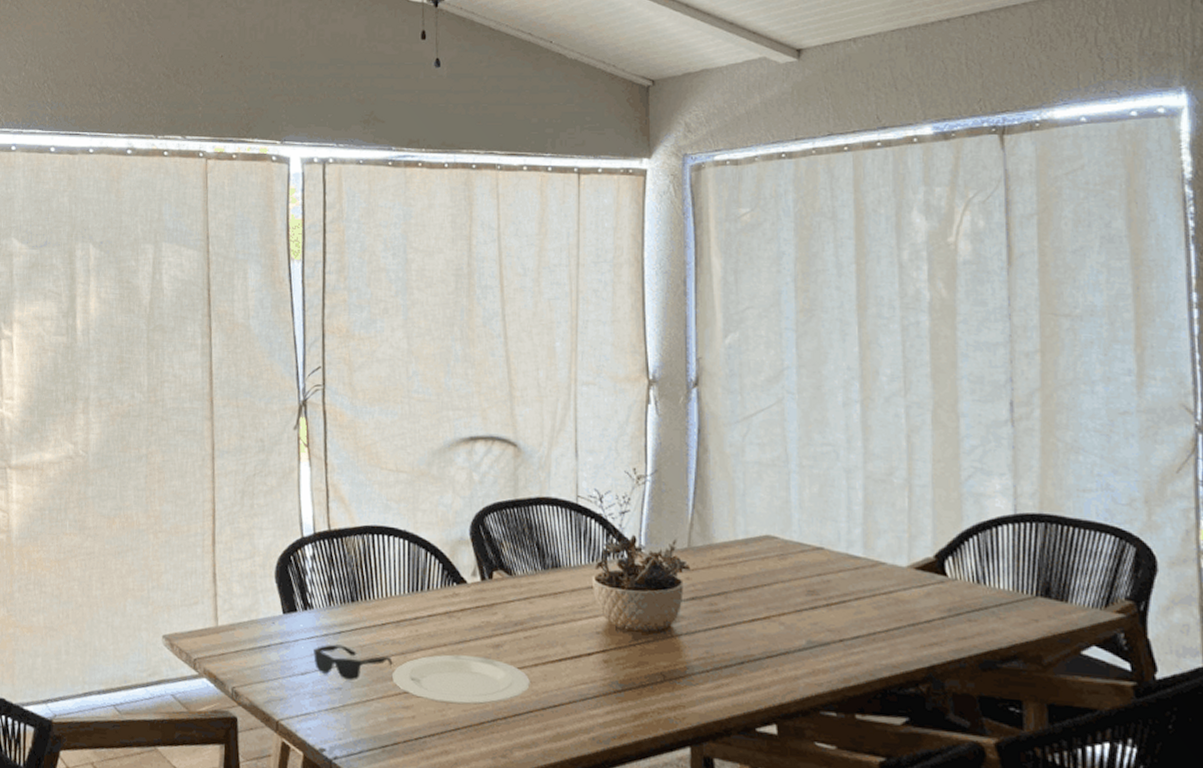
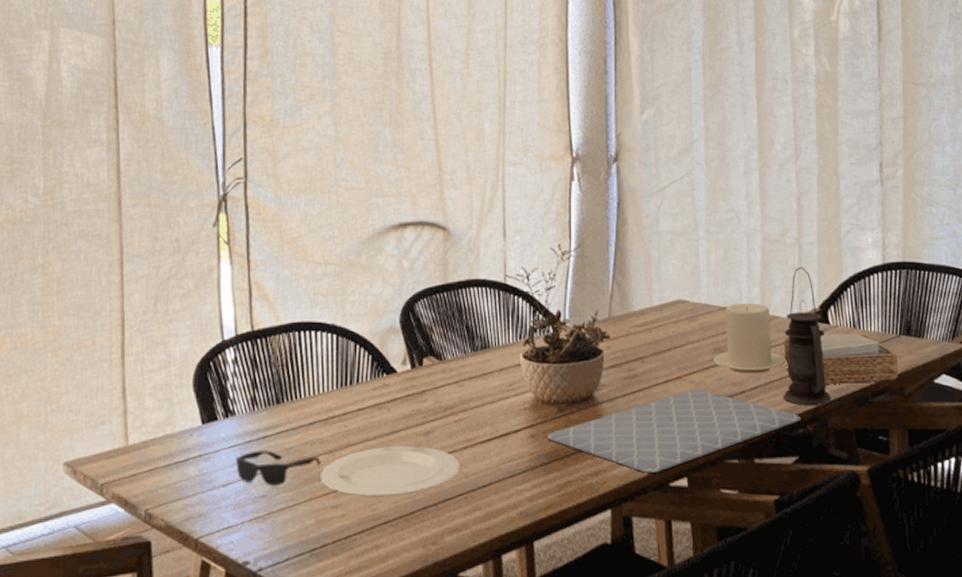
placemat: none [621,632,912,716] -> present [547,390,801,473]
candle: none [807,544,893,623] -> present [714,303,786,374]
lantern: none [890,510,950,664] -> present [783,266,832,405]
napkin holder: none [891,586,1034,648] -> present [784,332,898,384]

